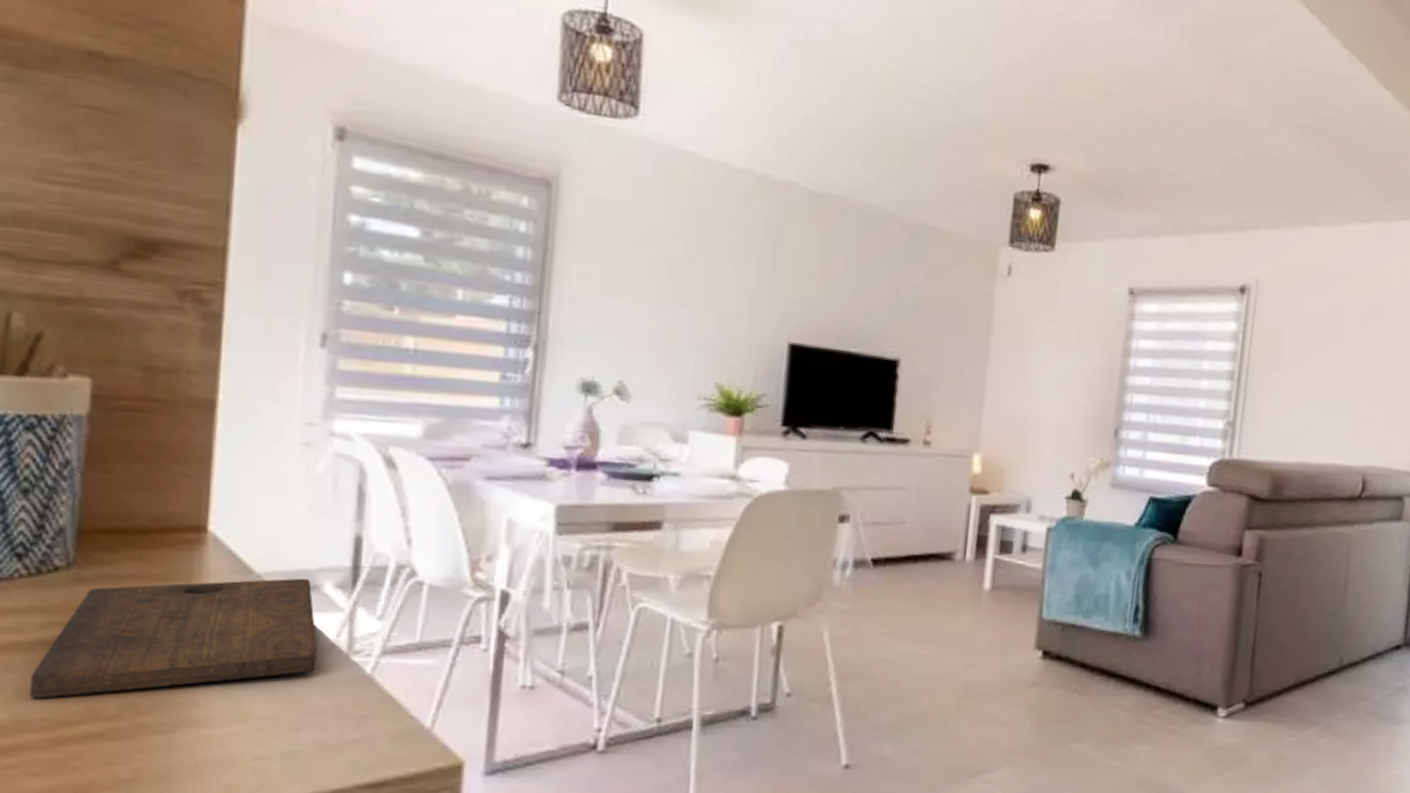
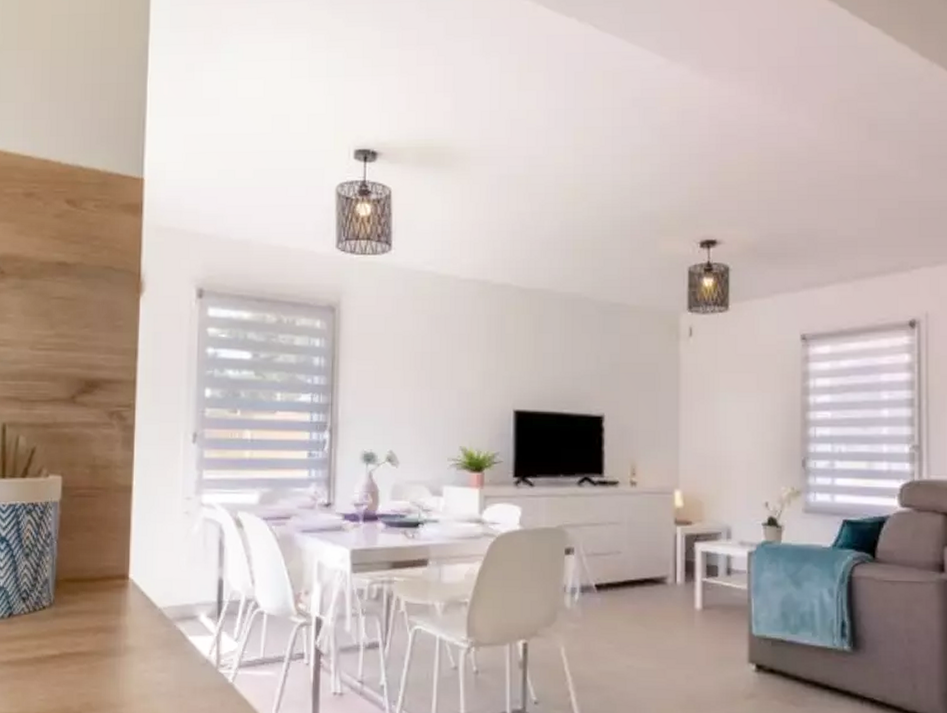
cutting board: present [30,578,317,699] -> none [30,610,197,699]

